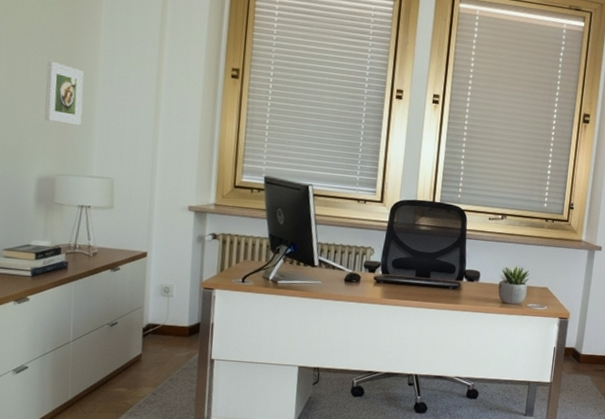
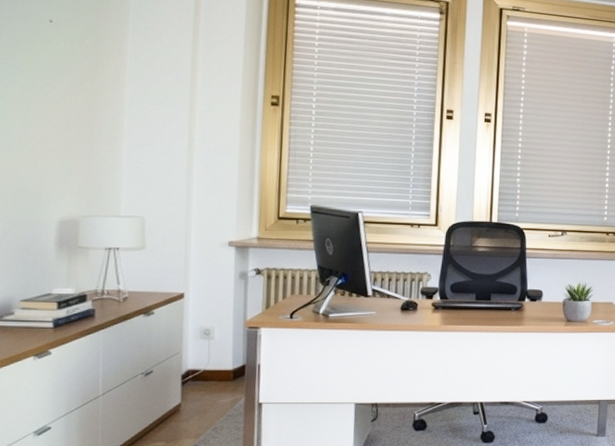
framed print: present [44,60,84,126] -> none [65,96,109,163]

